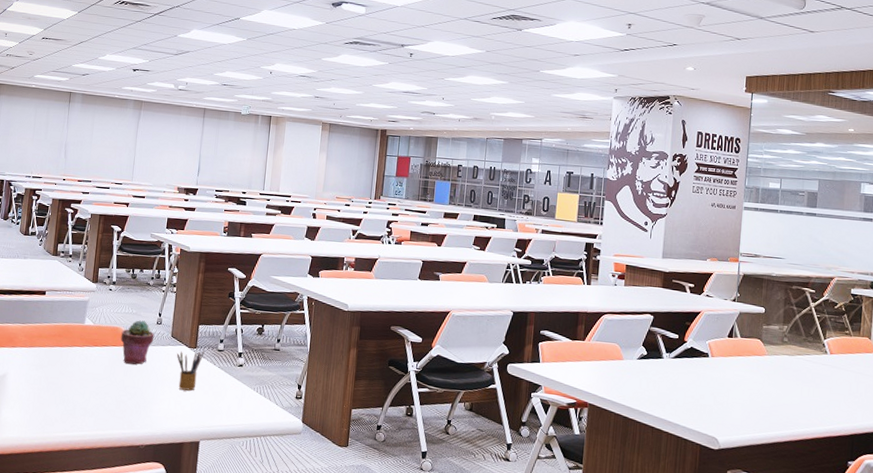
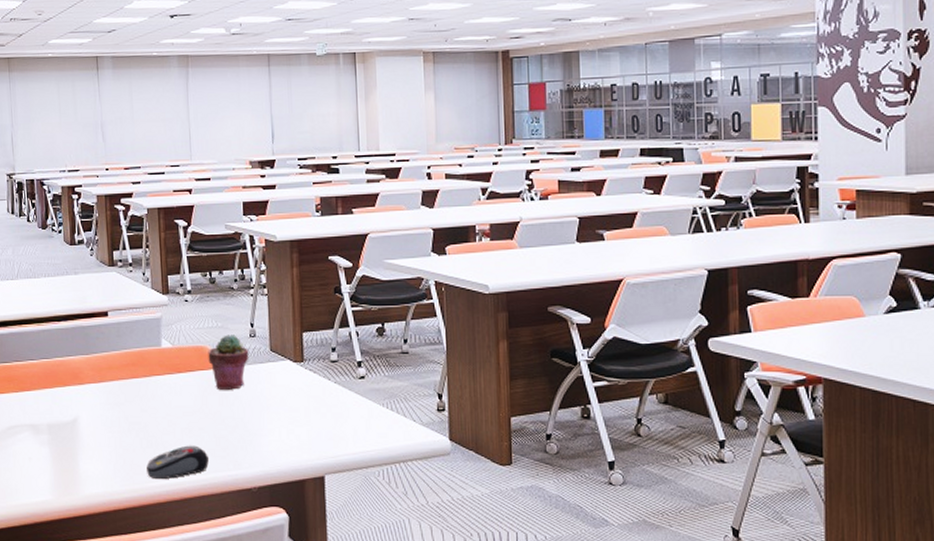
computer mouse: none [56,405,109,431] -> present [146,445,210,479]
pencil box: present [176,349,205,391] -> none [279,362,315,415]

